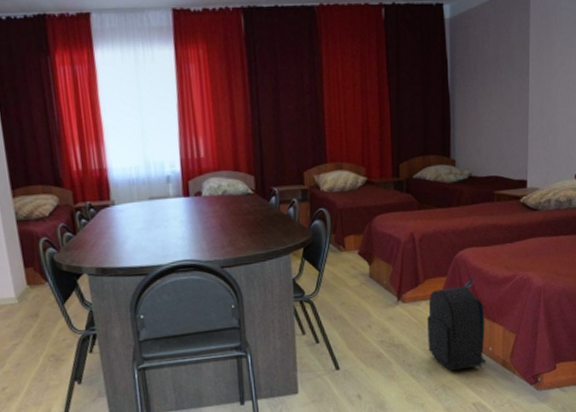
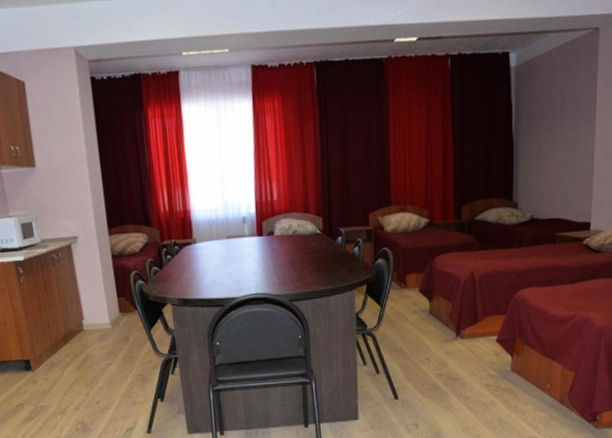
backpack: present [427,280,486,371] -> none [485,318,544,405]

